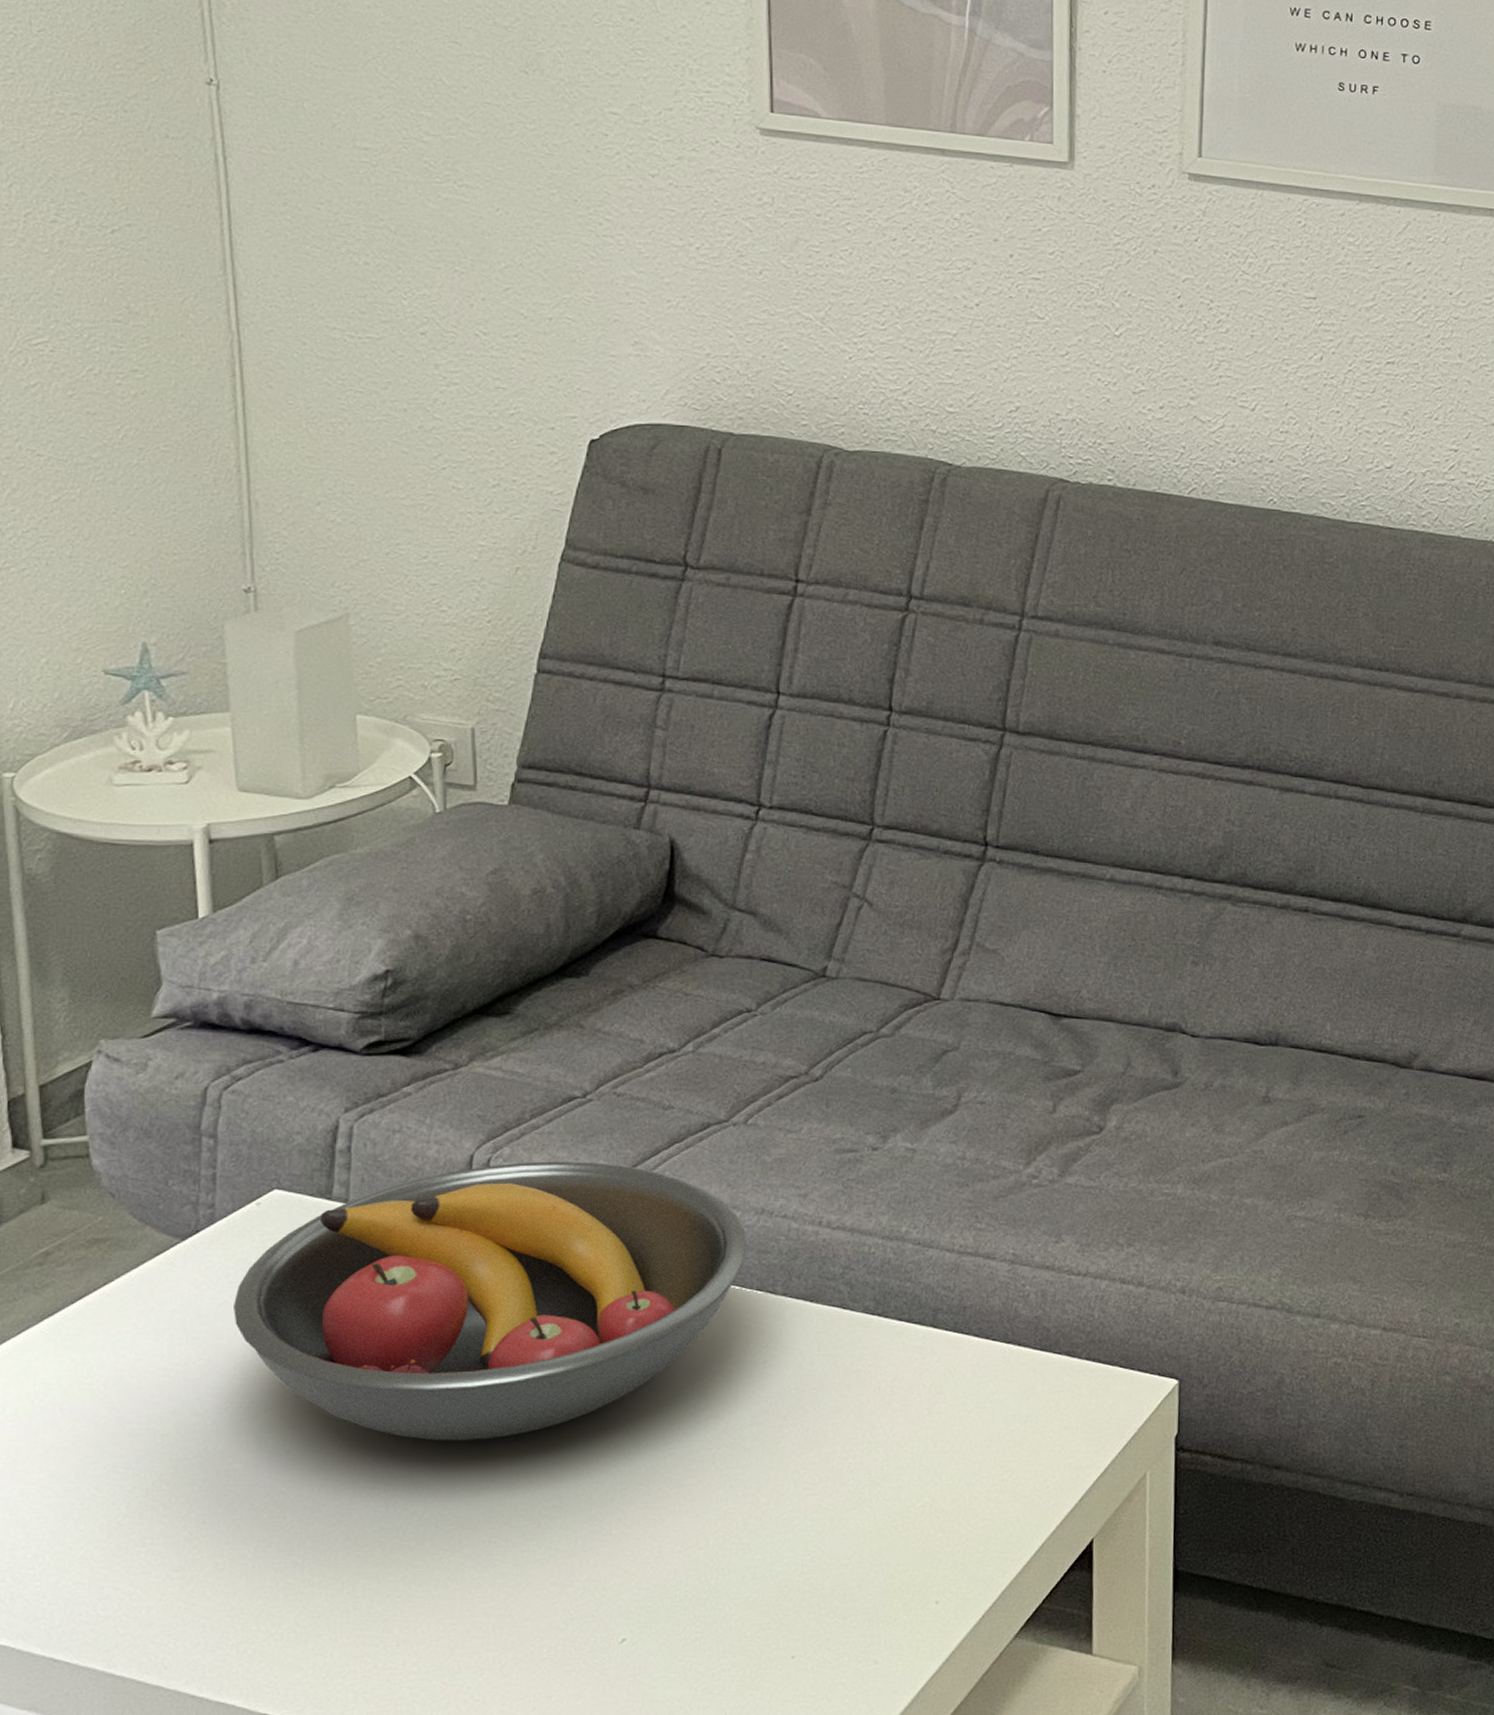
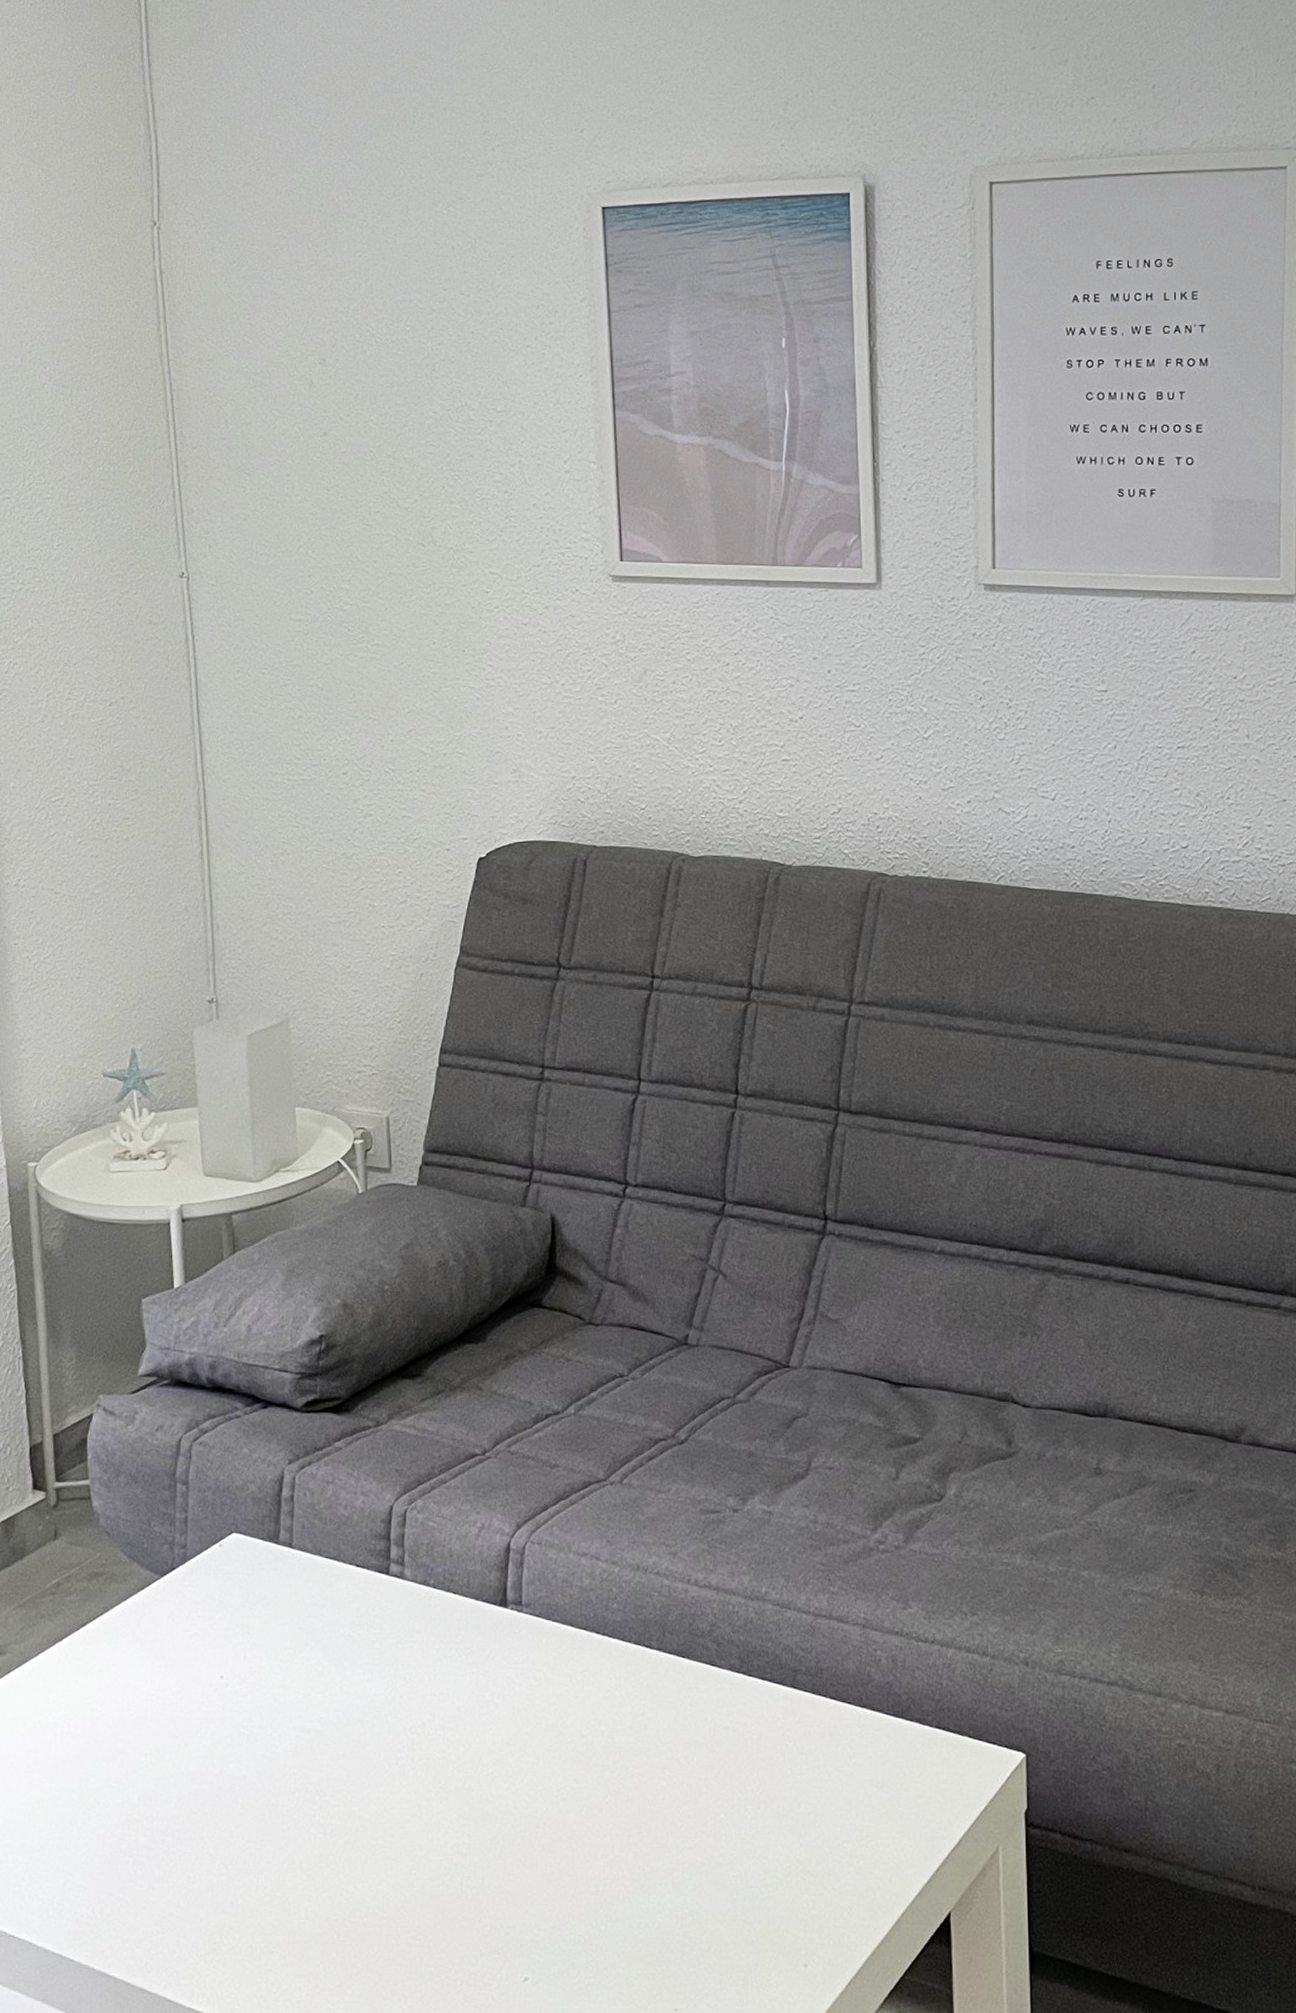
fruit bowl: present [234,1161,748,1441] -> none [201,1514,626,1775]

